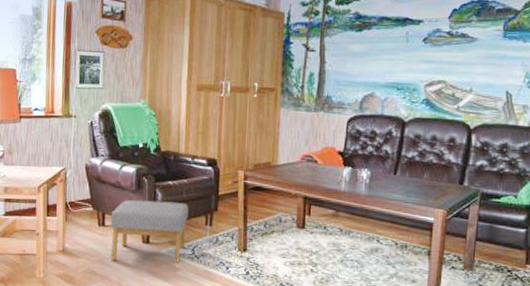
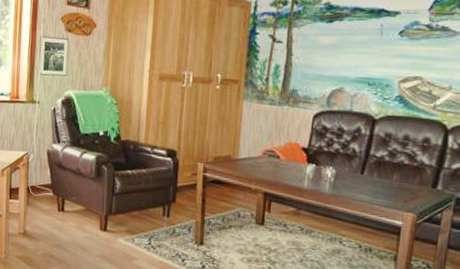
footstool: present [110,200,189,264] -> none [69,187,147,253]

